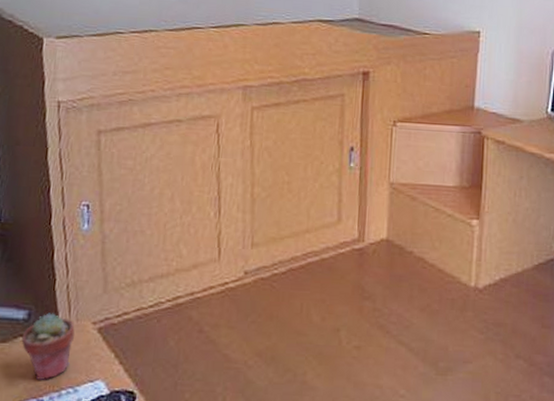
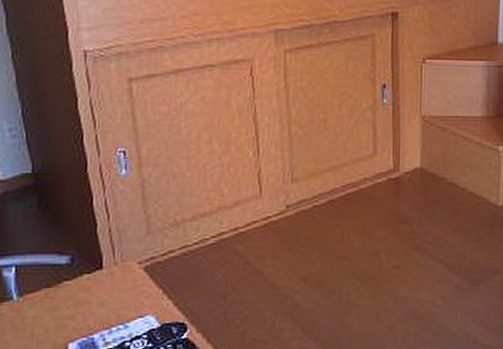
potted succulent: present [21,313,75,380] -> none [66,256,121,320]

